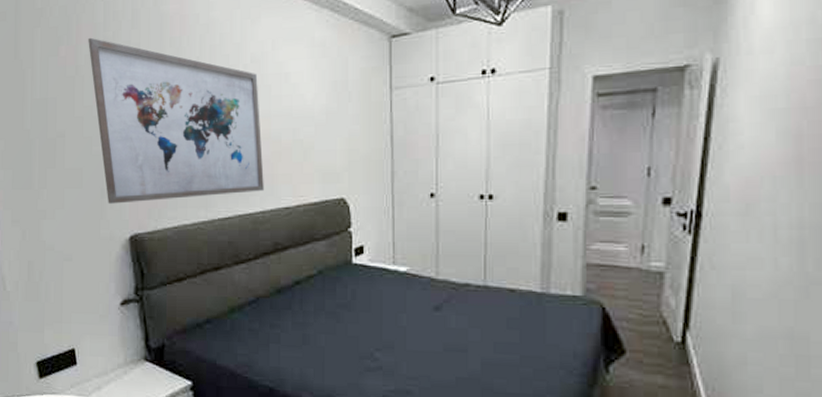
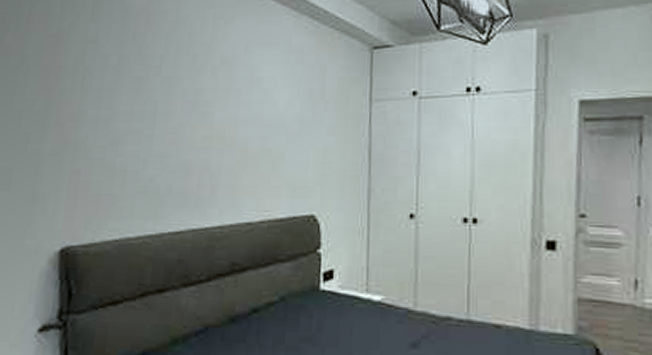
wall art: present [88,37,264,204] -> none [38,26,227,211]

